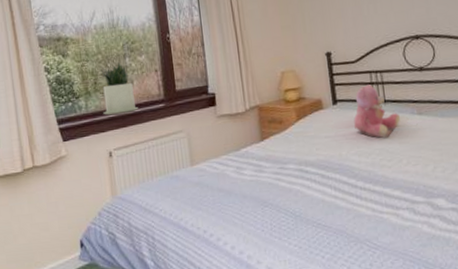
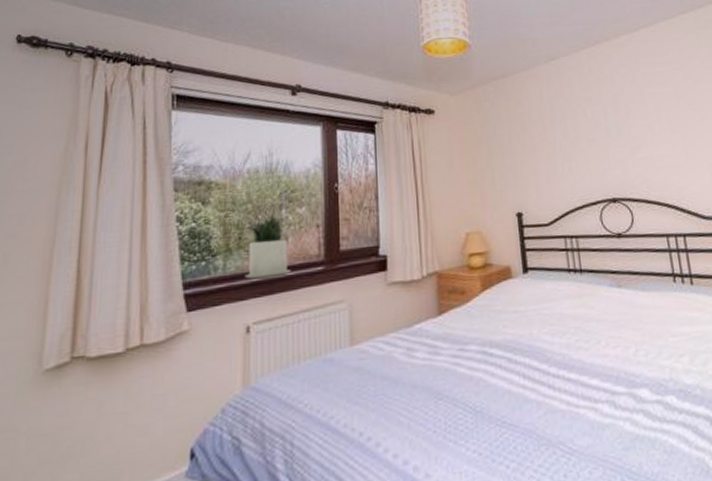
teddy bear: present [354,83,401,139] -> none [546,250,599,315]

